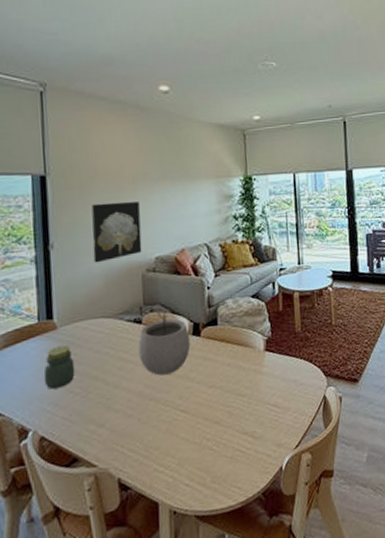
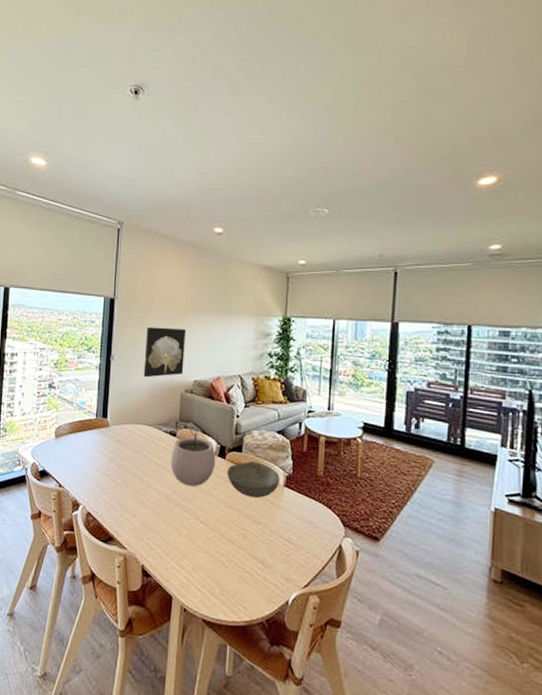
jar: present [43,345,76,390] -> none [95,441,119,476]
bowl: none [203,331,260,371] -> present [226,461,280,498]

